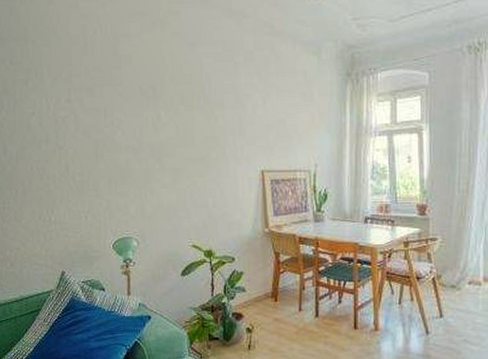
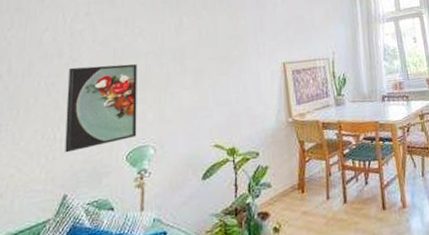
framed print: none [55,154,121,235] -> present [65,64,137,153]

